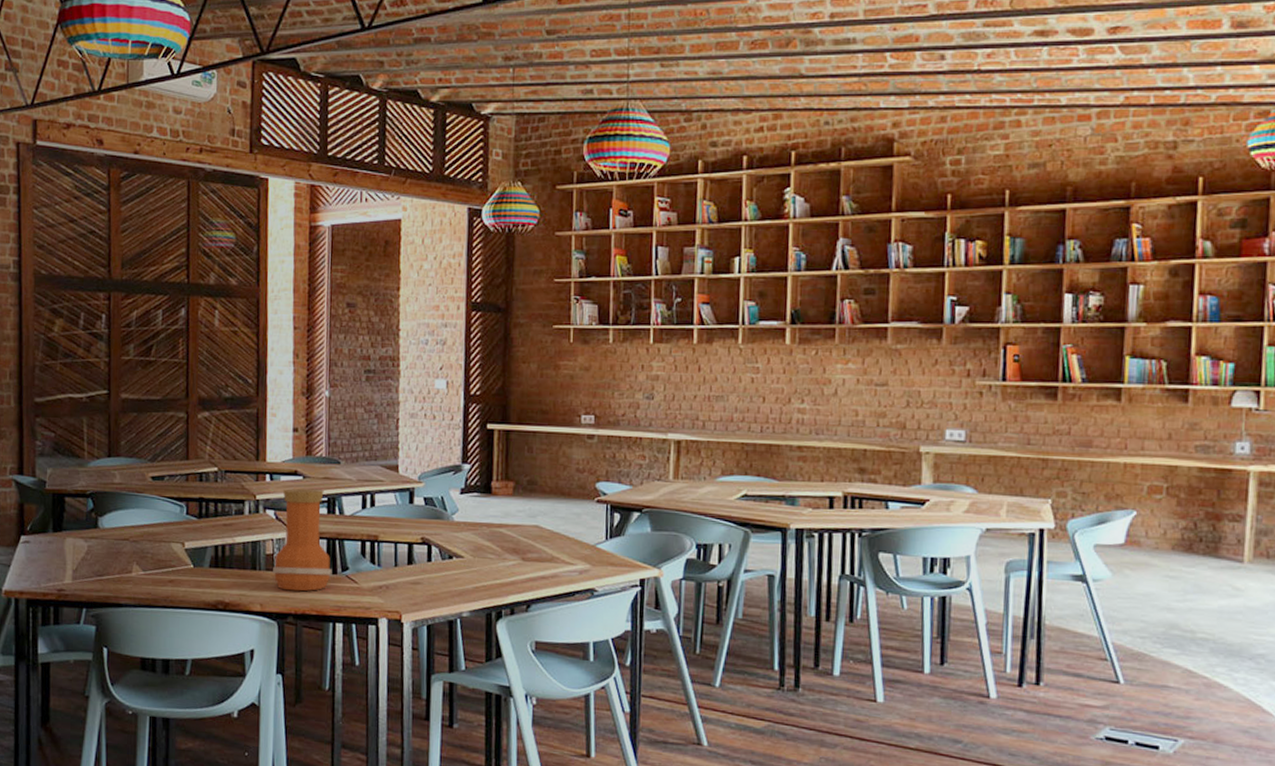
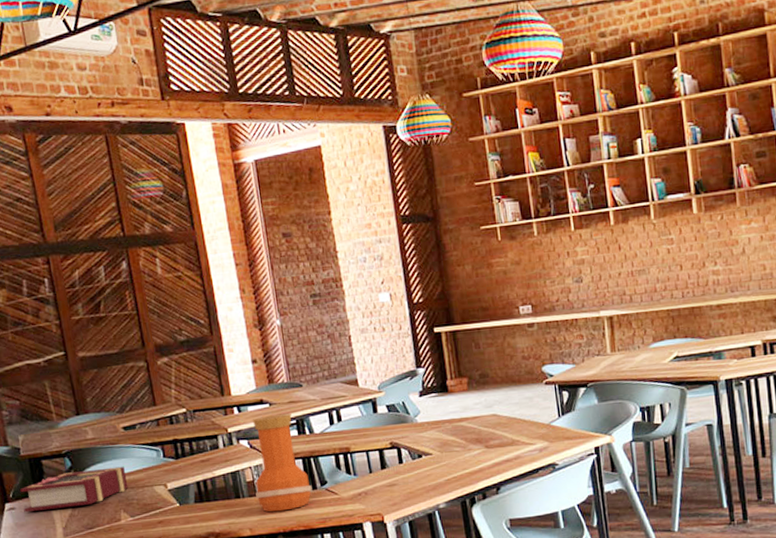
book: none [38,514,146,551] -> present [20,466,128,512]

